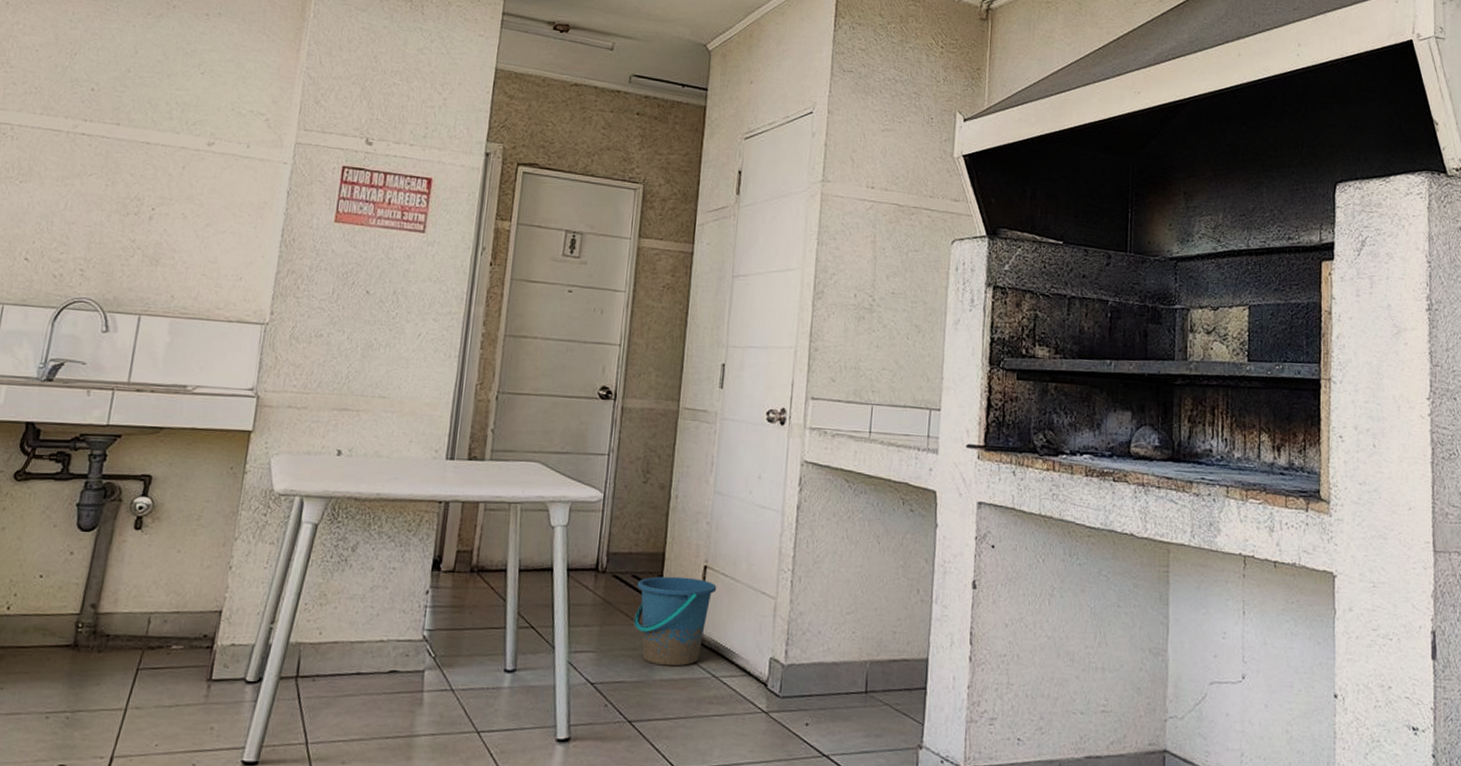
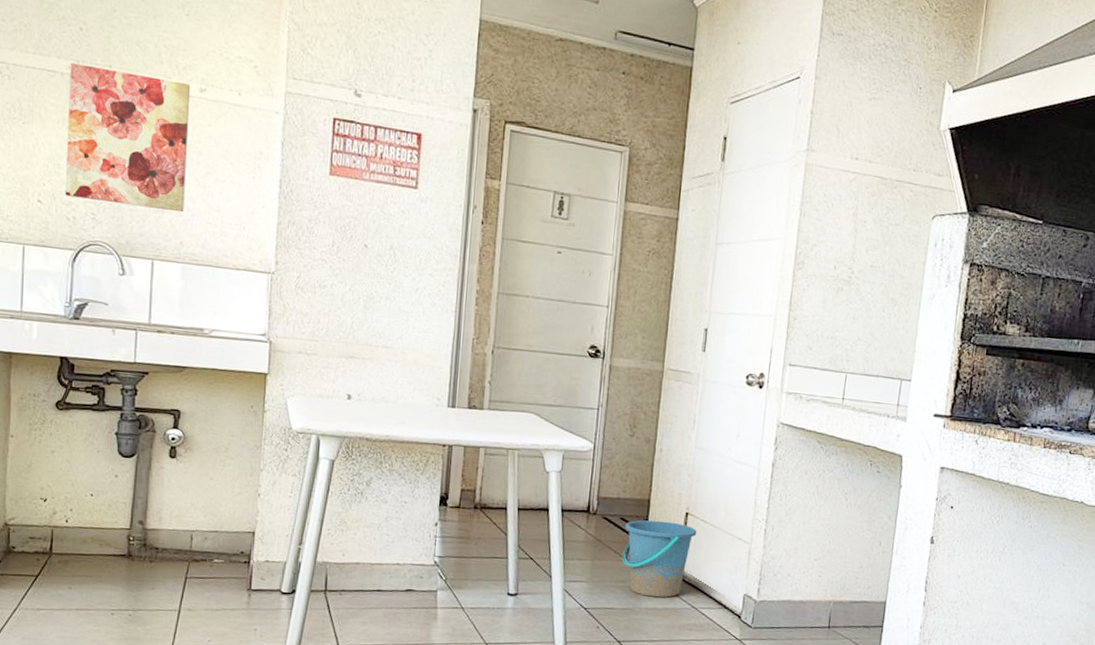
wall art: none [54,122,199,265] -> present [64,63,191,213]

